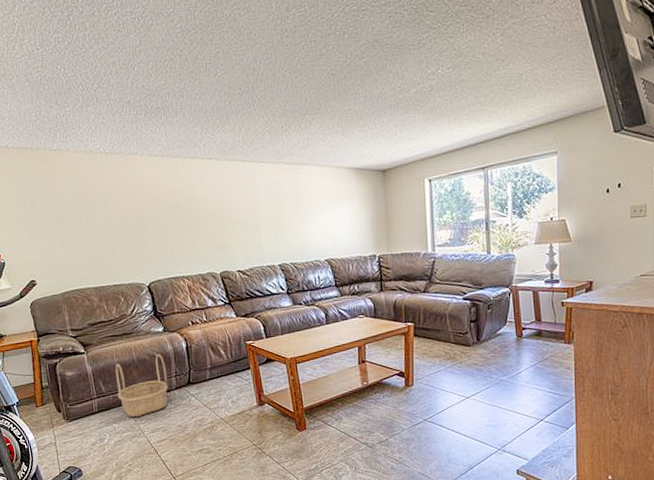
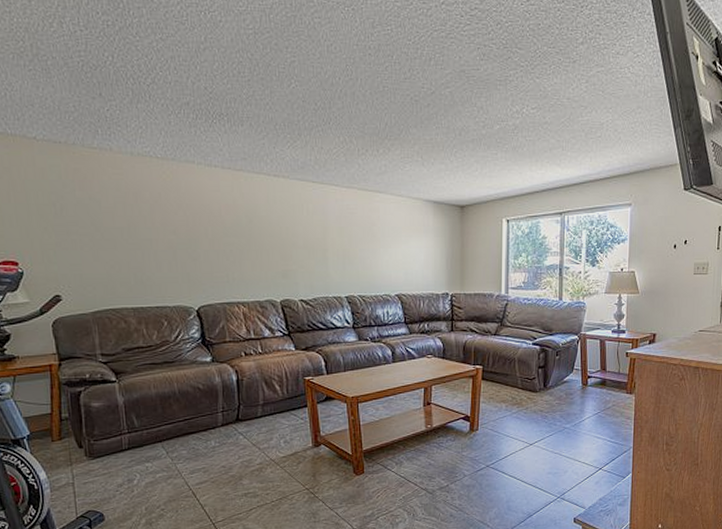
basket: present [115,354,168,418] -> none [151,386,213,457]

